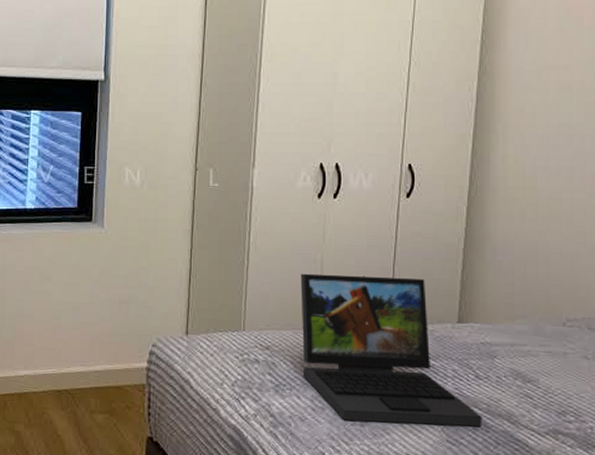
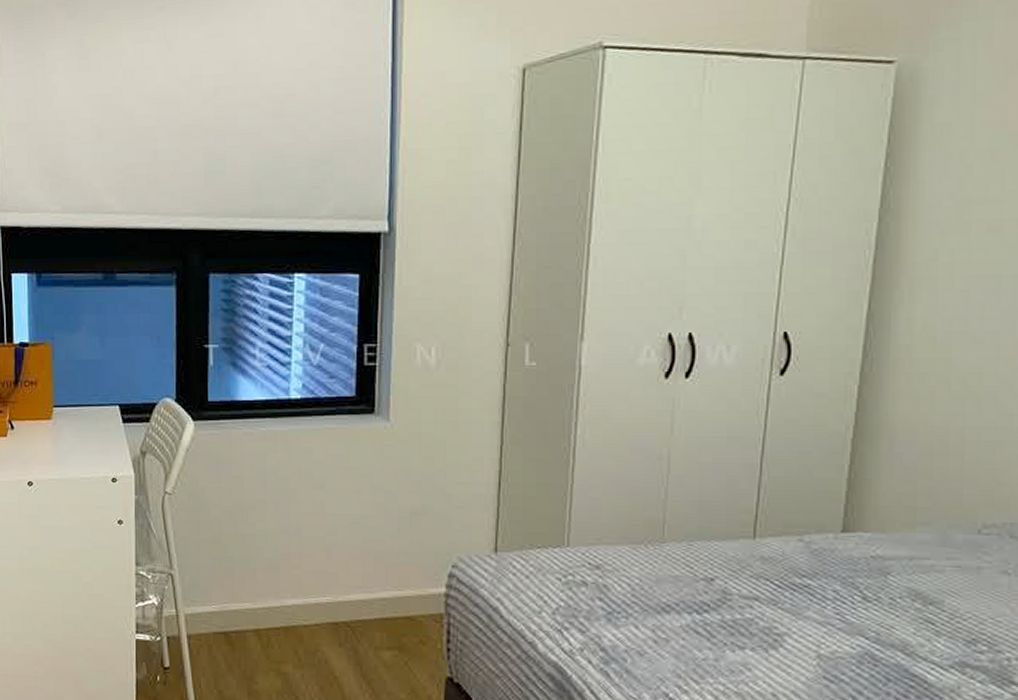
laptop: present [300,273,482,427] -> none [641,473,870,660]

